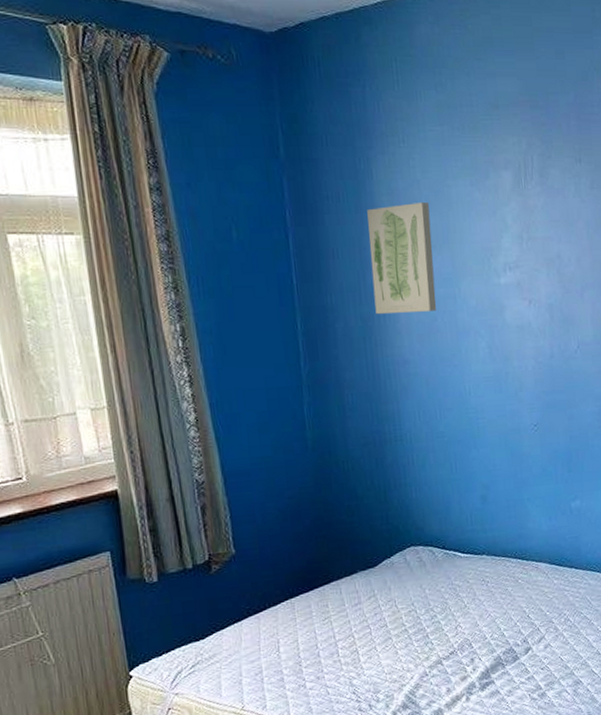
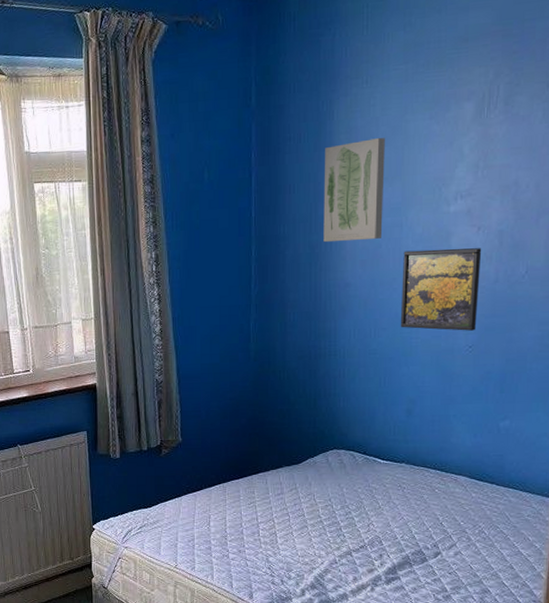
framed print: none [460,322,539,409] -> present [400,248,482,331]

